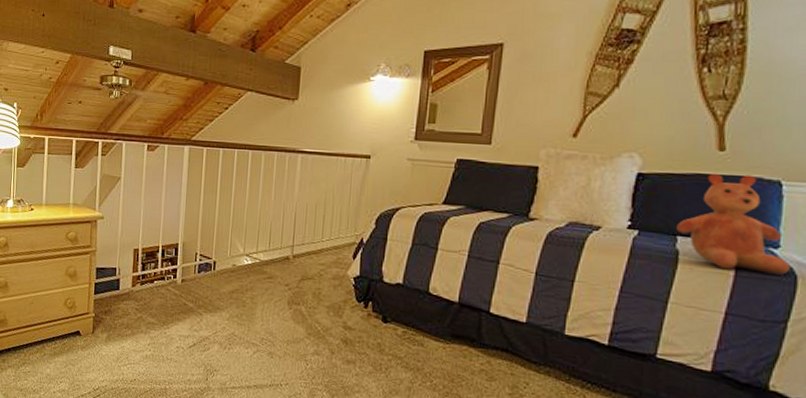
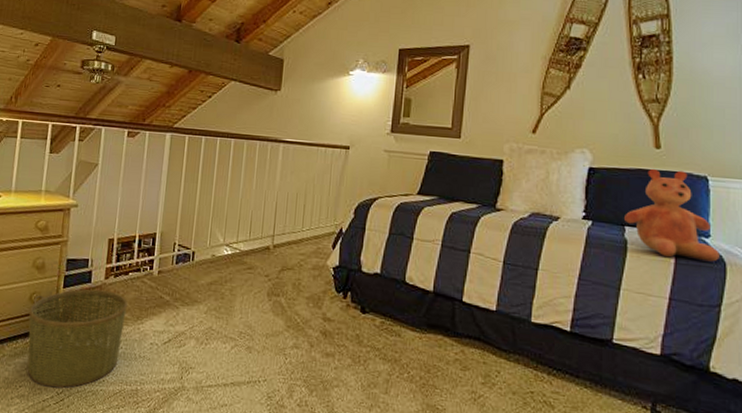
basket: none [64,296,154,385] -> present [27,289,128,388]

